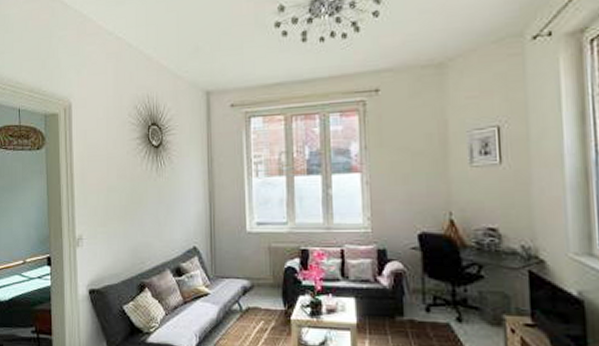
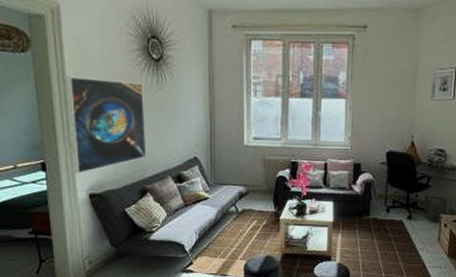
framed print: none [74,169,146,269] -> present [66,76,147,174]

